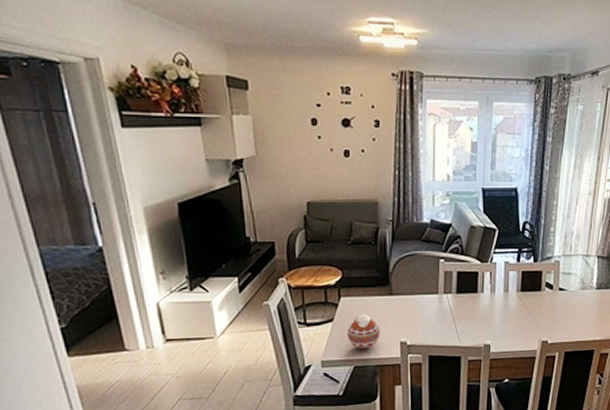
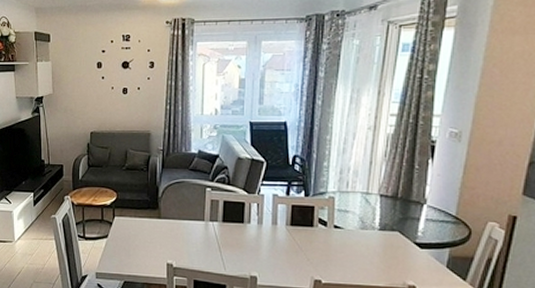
decorative ball: present [347,314,380,349] -> none [119,233,148,266]

